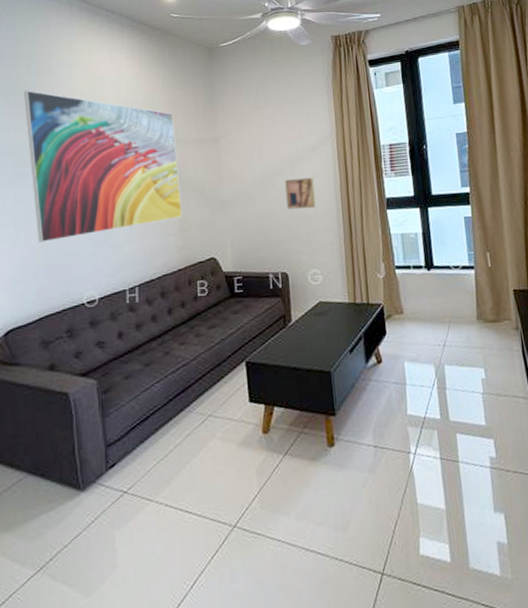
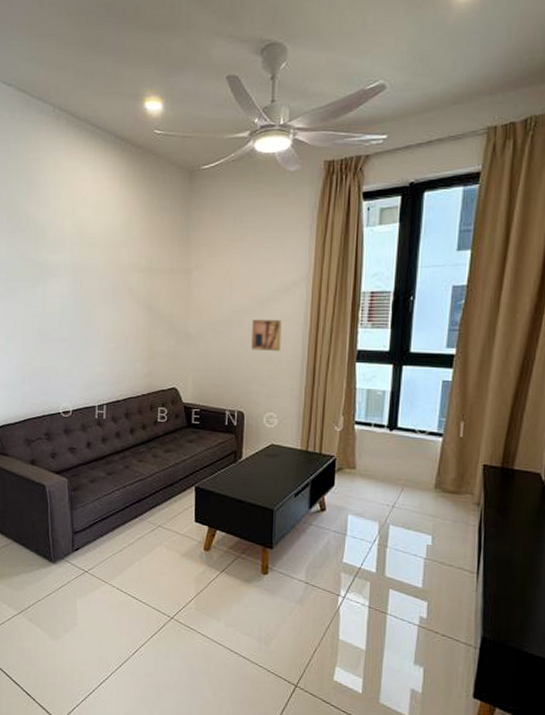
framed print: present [24,90,183,243] -> none [15,207,150,354]

